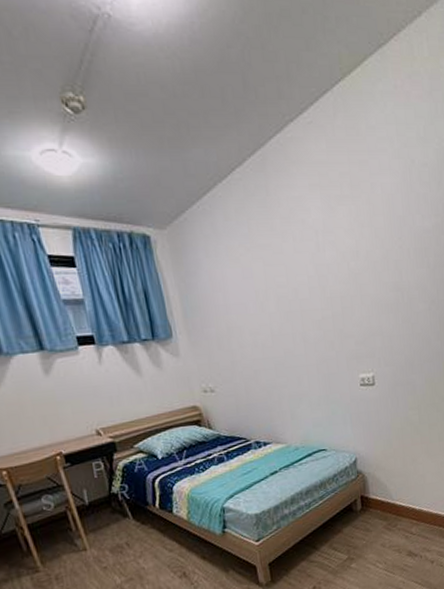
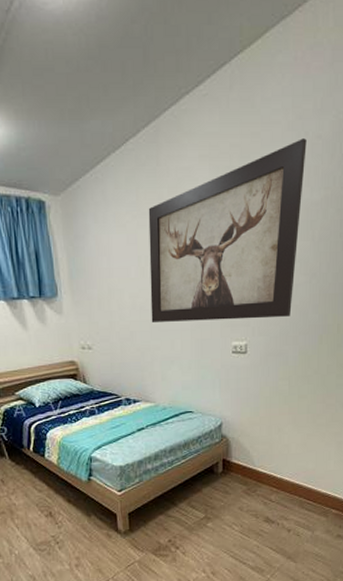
wall art: none [262,166,415,359] -> present [148,138,307,322]

